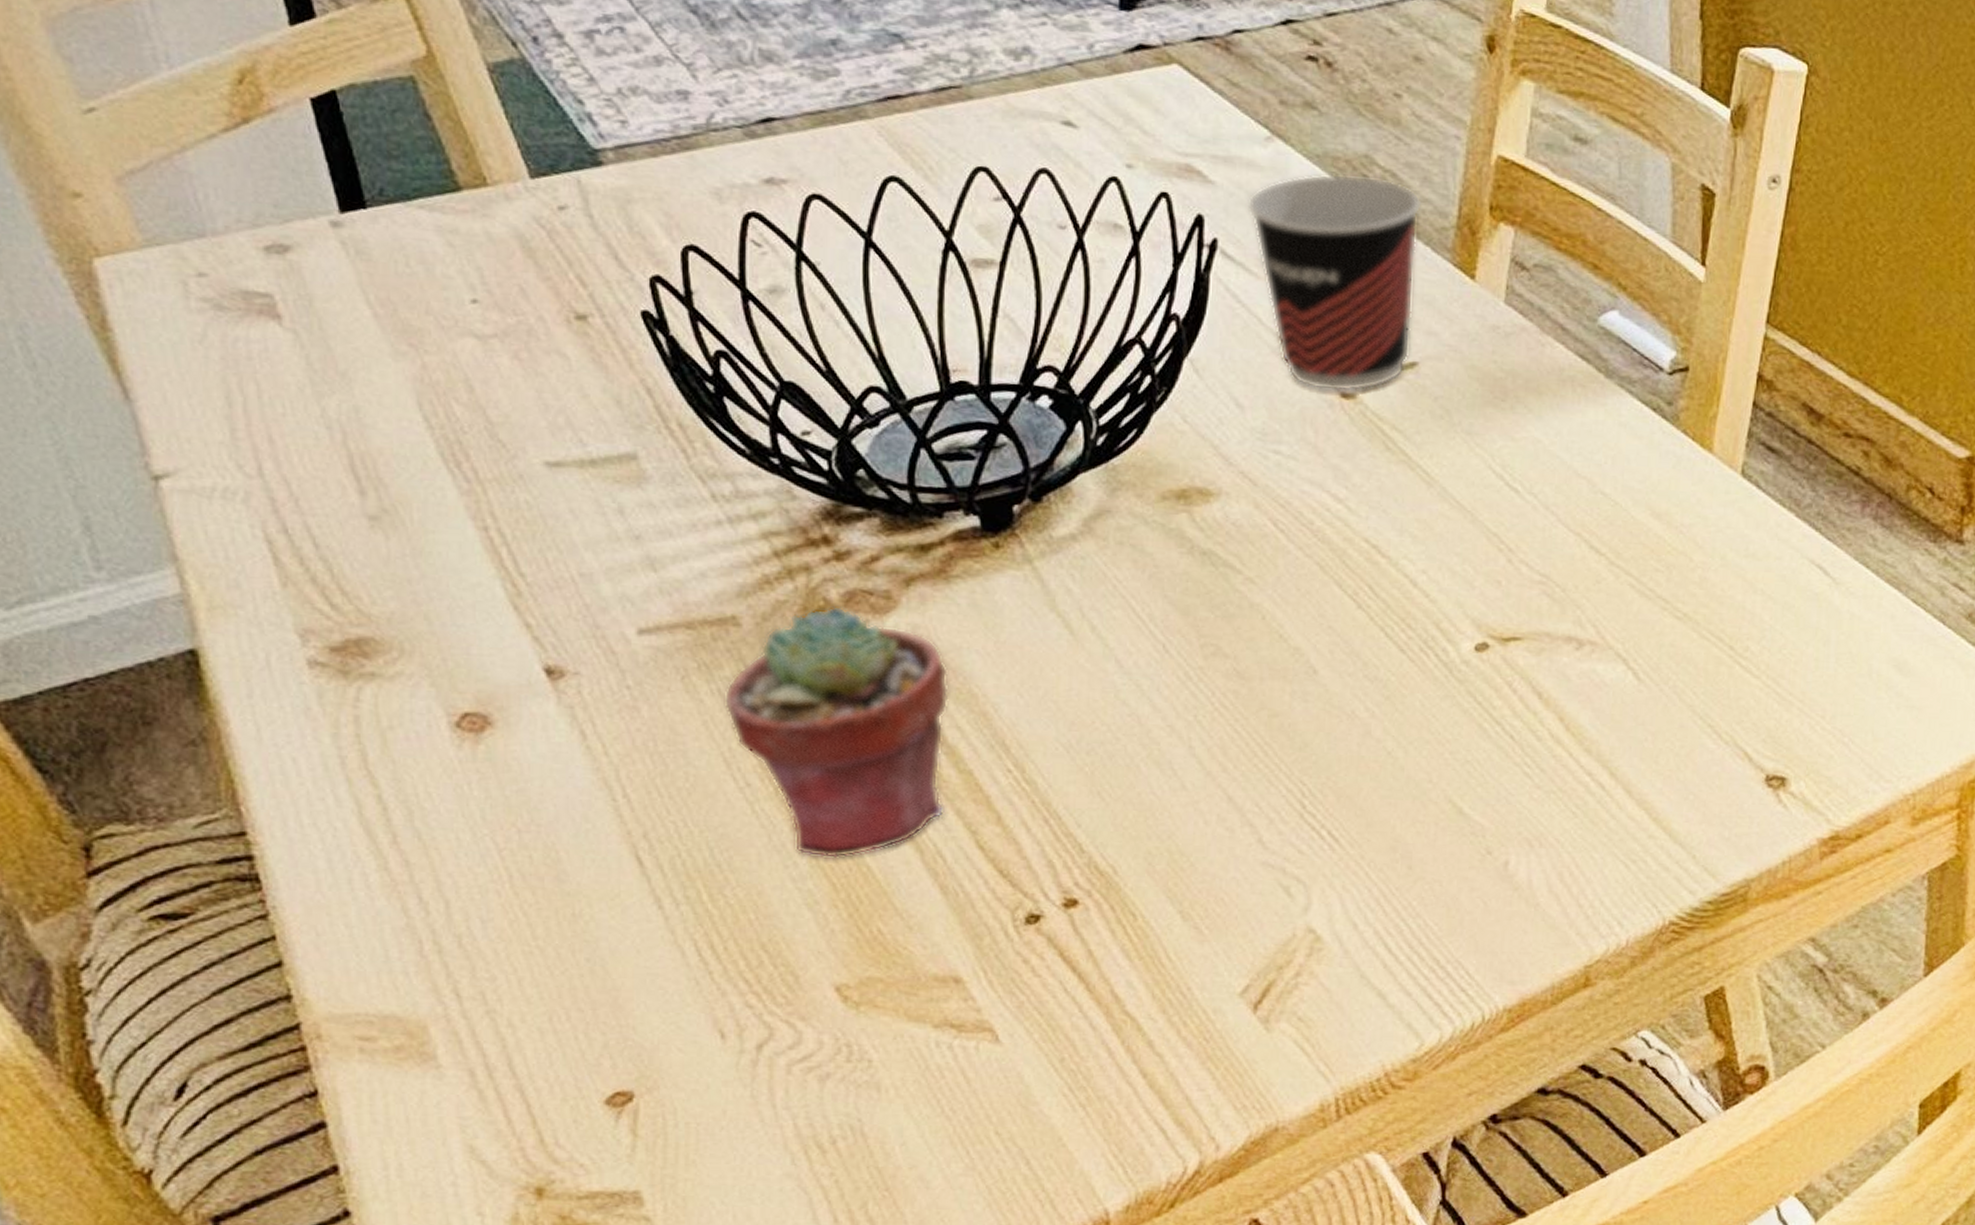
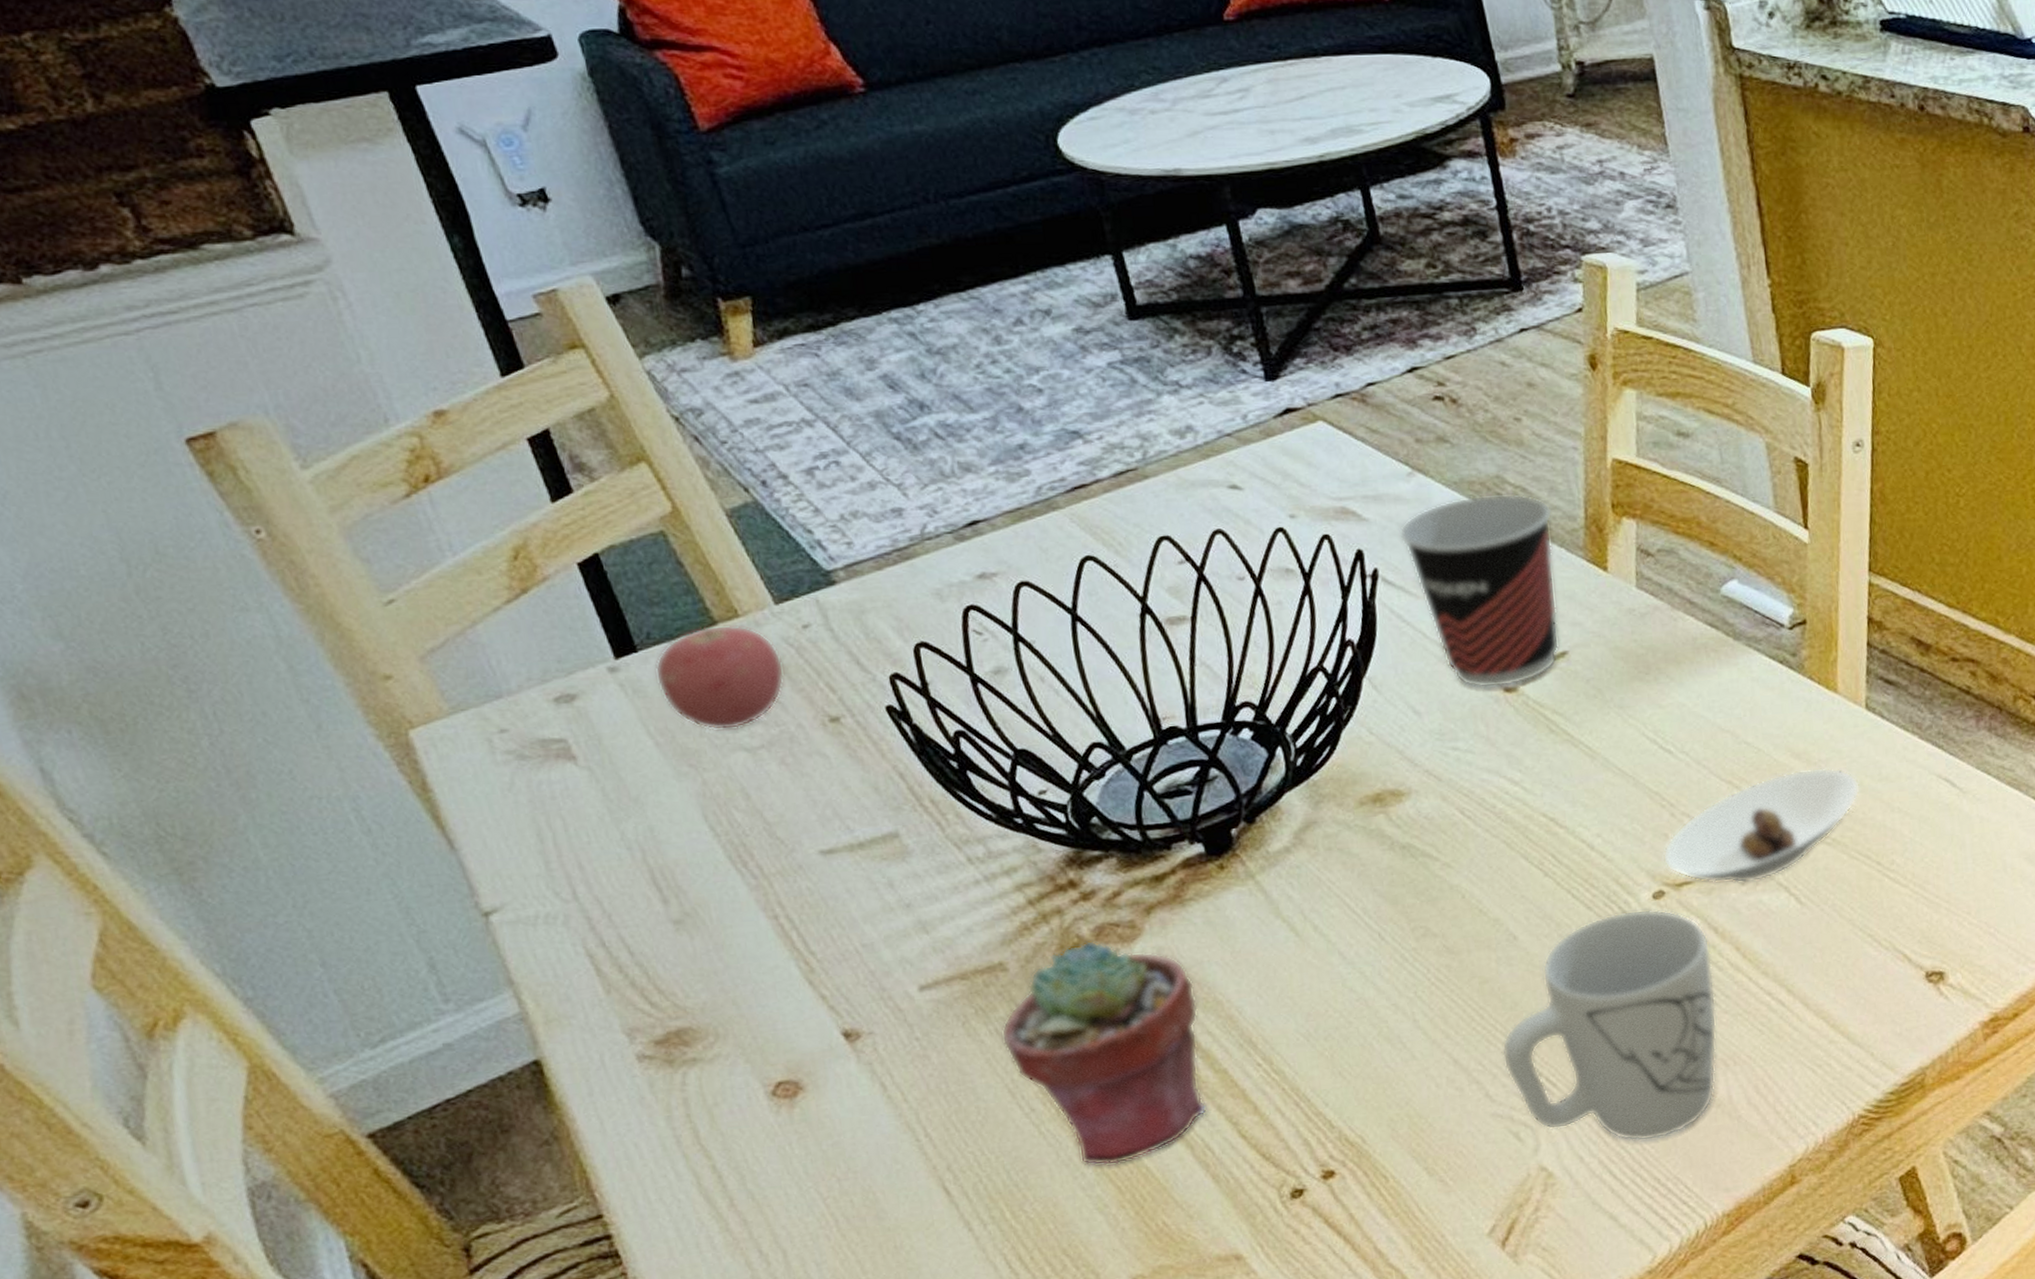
apple: none [383,191,531,312] -> present [654,625,785,731]
mug: none [1283,659,1531,917] -> present [1502,909,1717,1142]
saucer: none [1492,531,1722,649] -> present [1662,767,1860,884]

